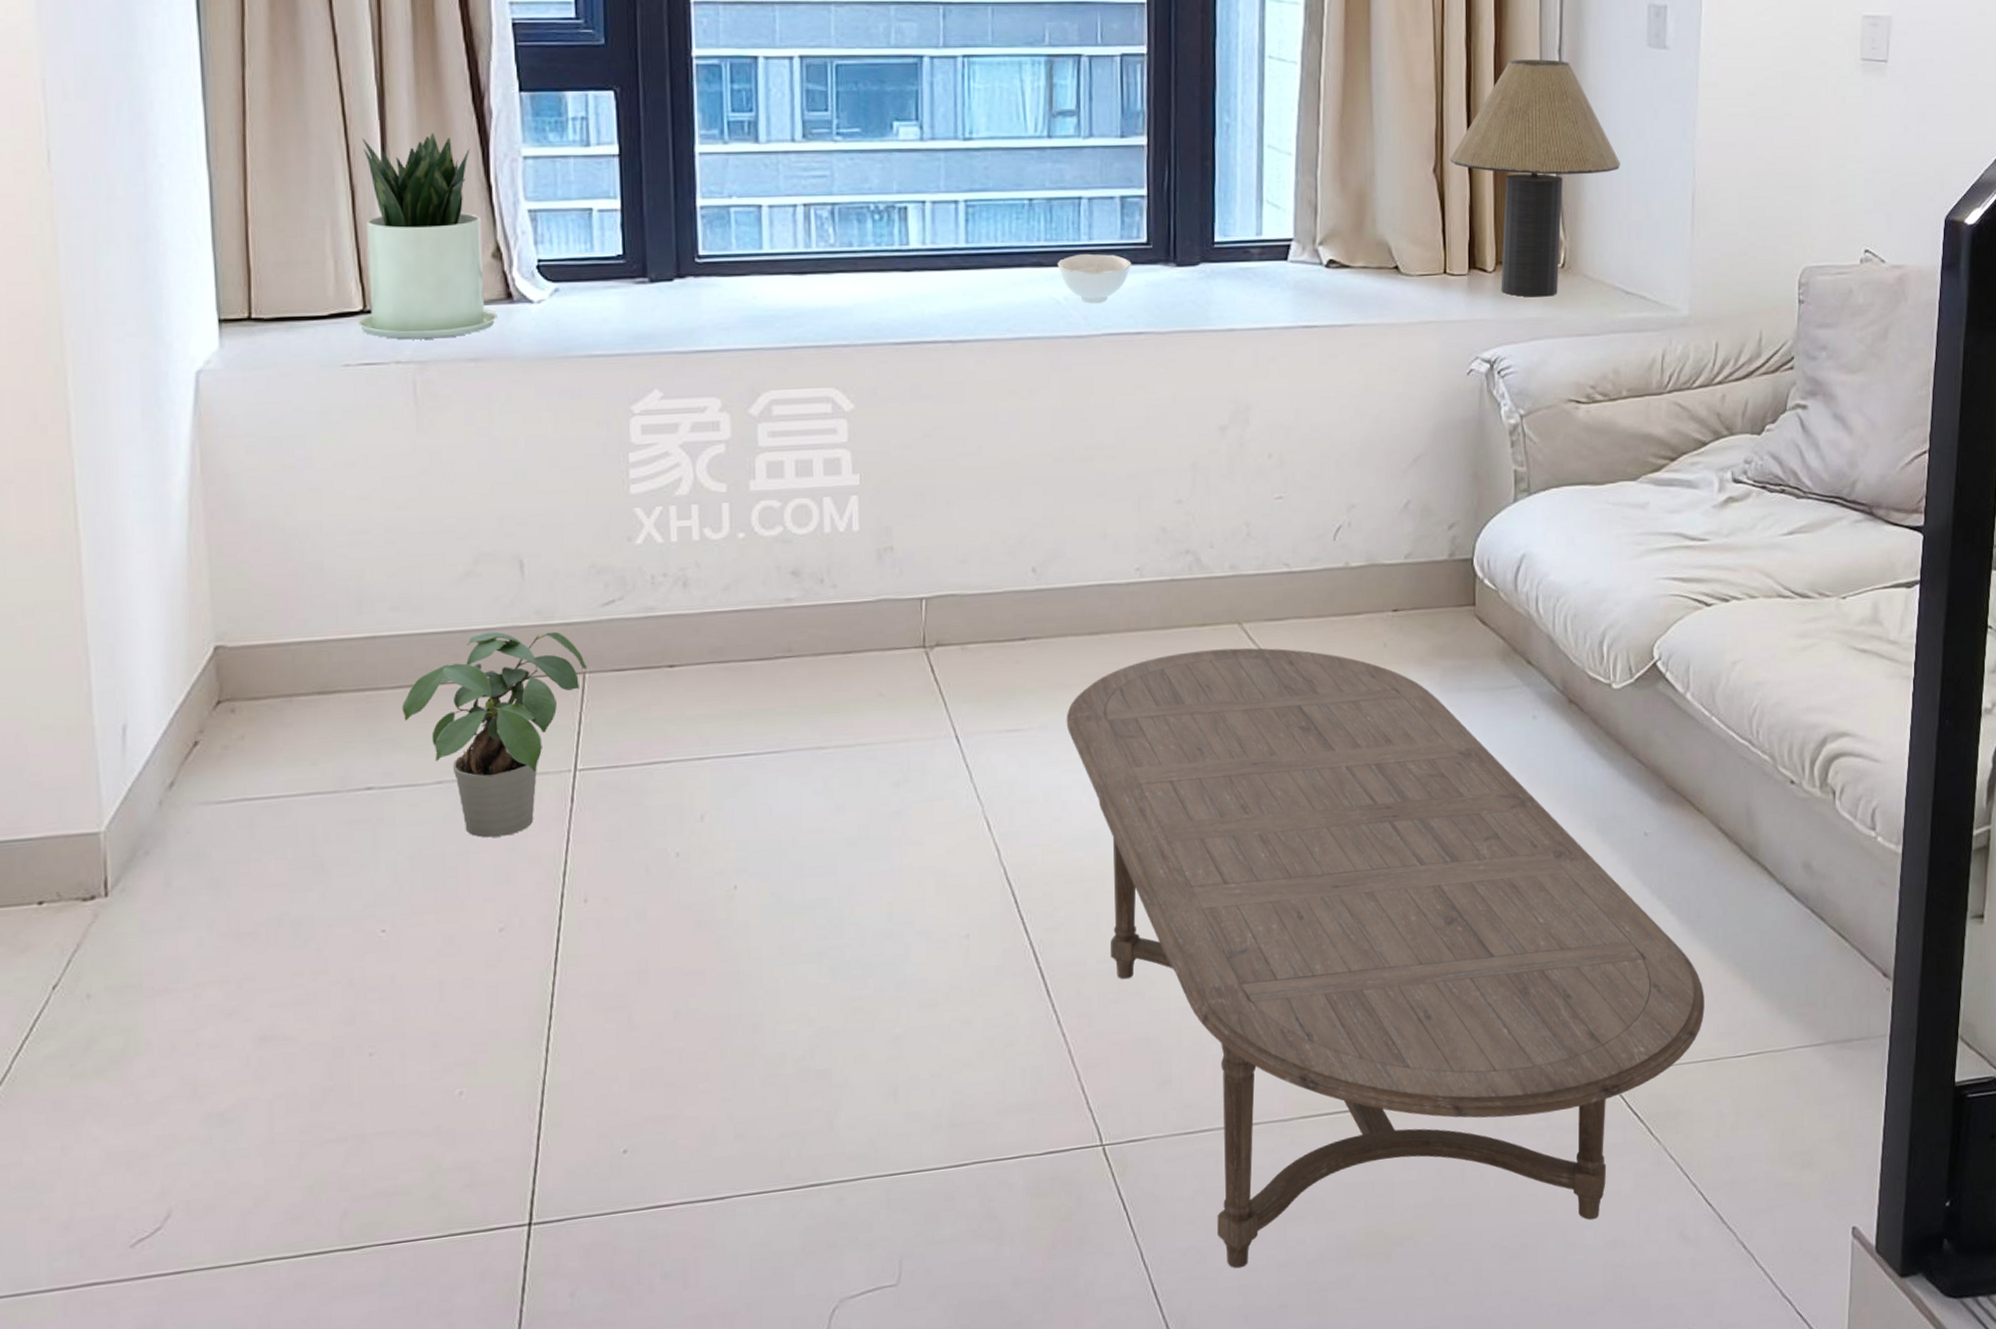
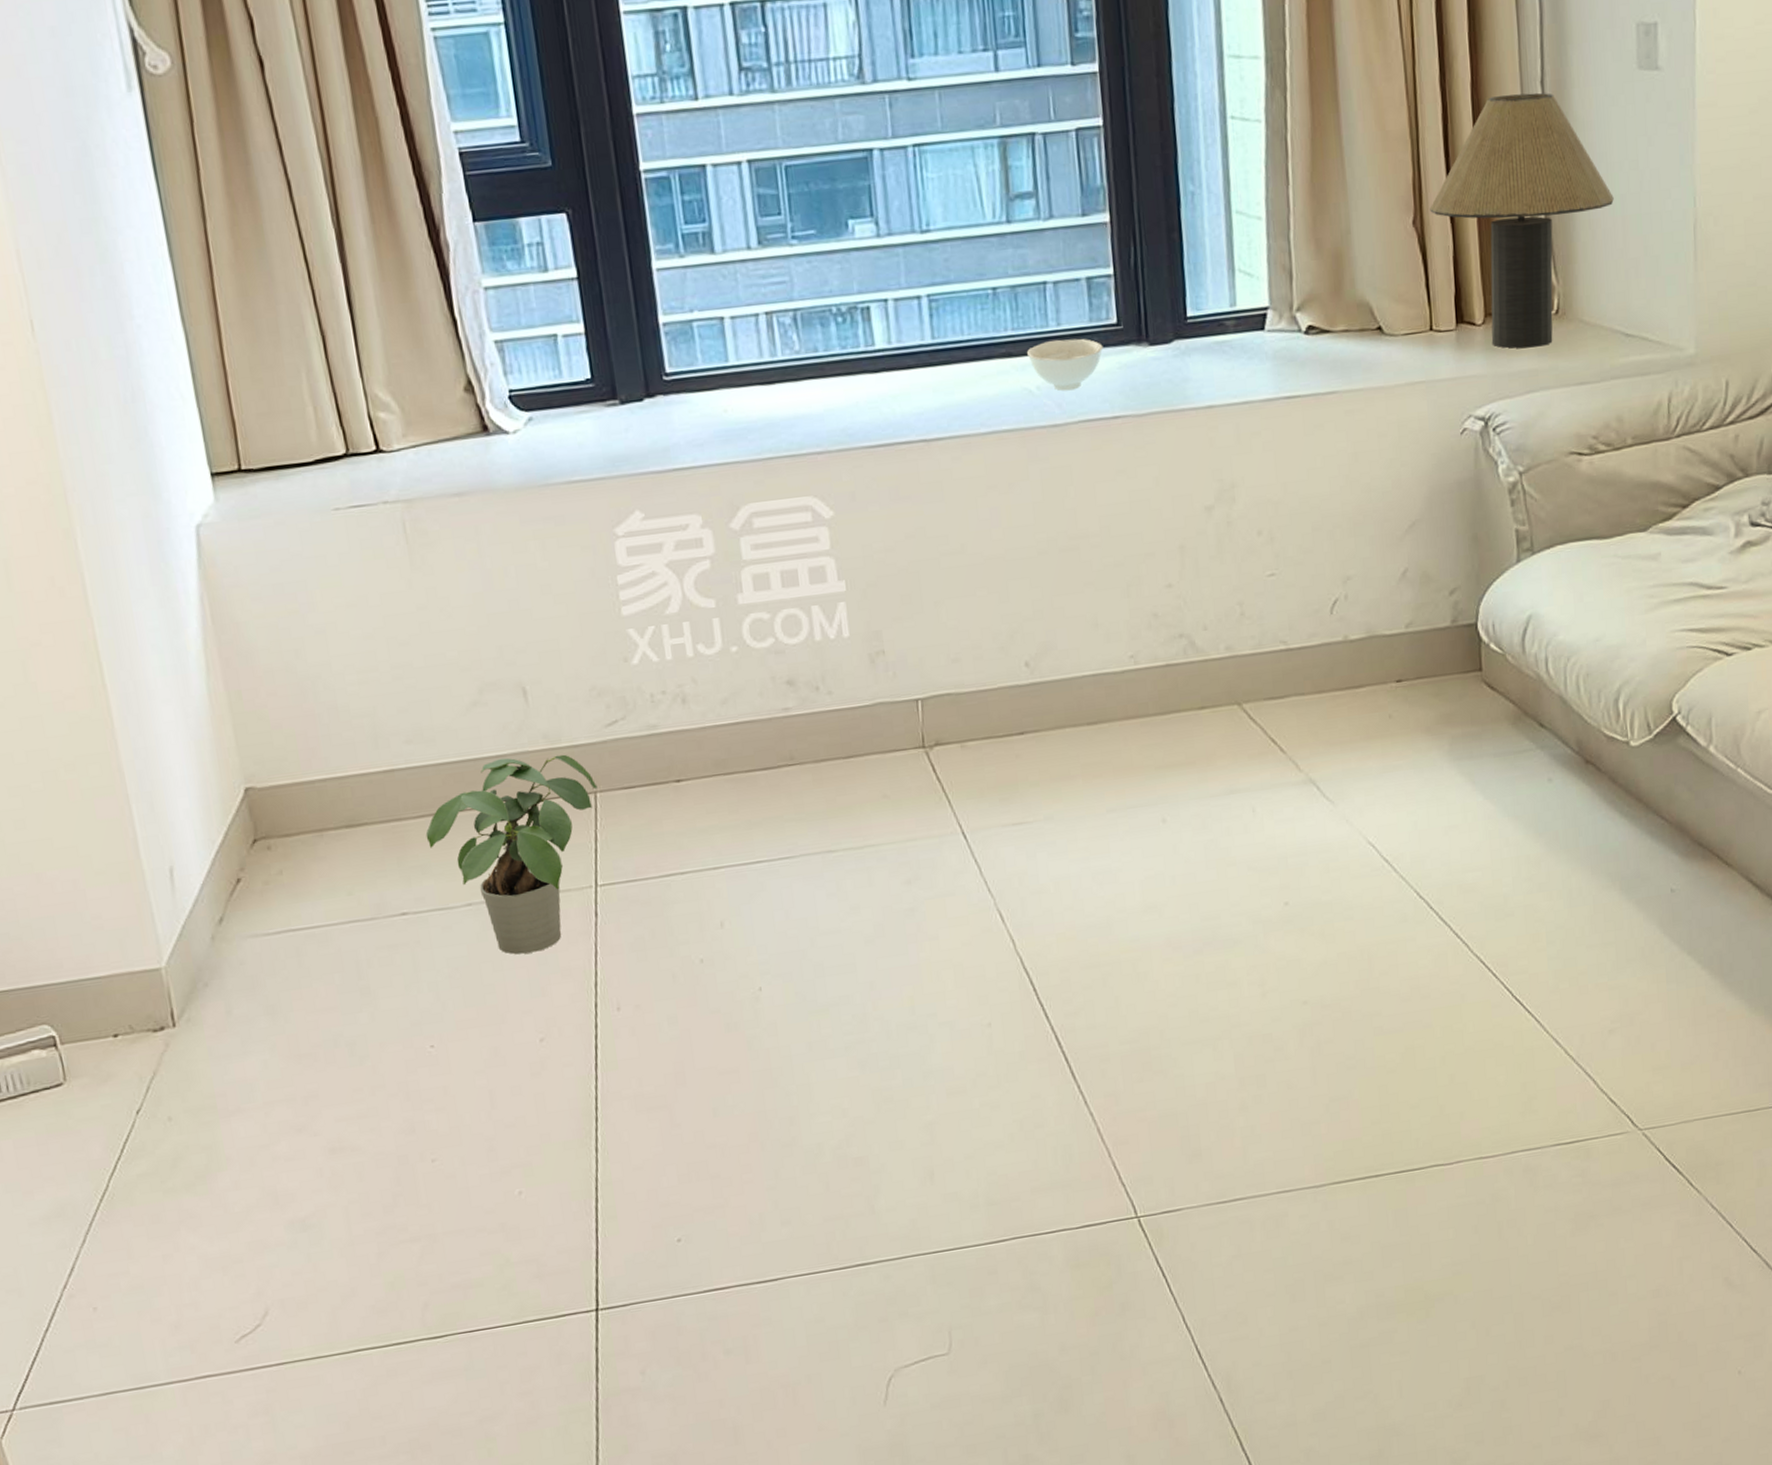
planter: present [357,132,498,340] -> none [326,271,476,480]
coffee table: present [1066,648,1705,1269] -> none [1070,726,1742,1328]

